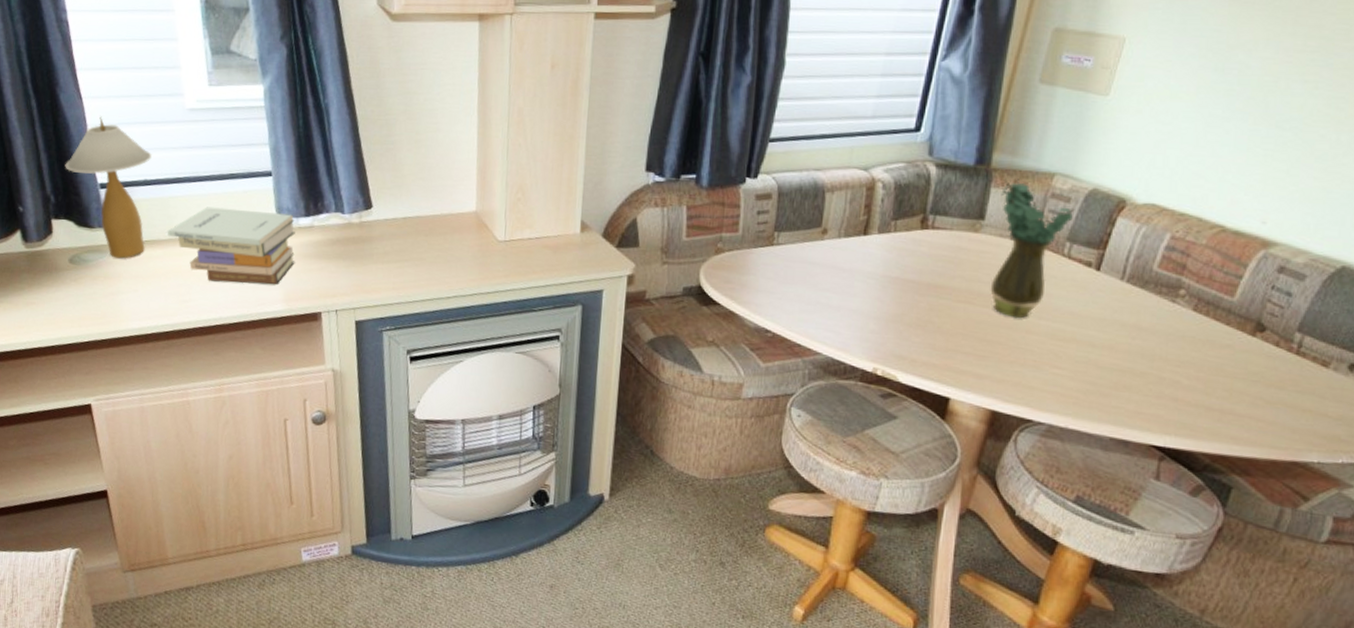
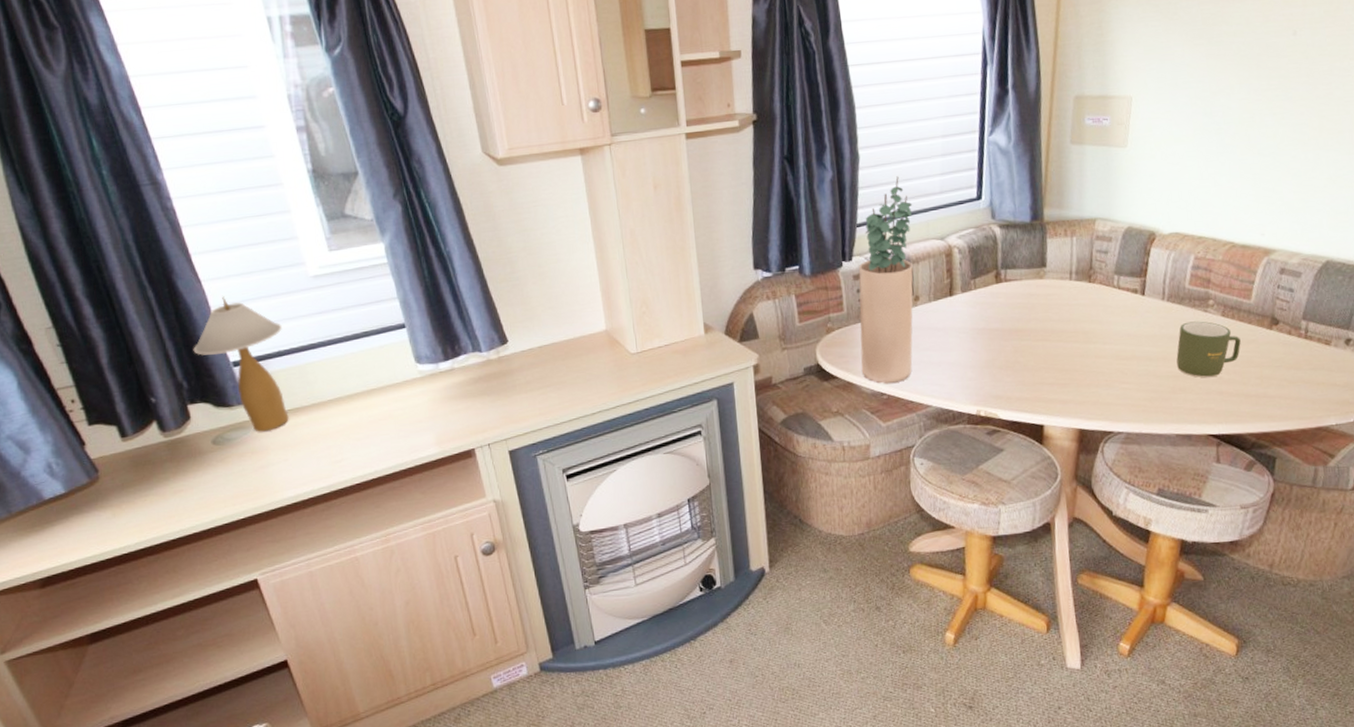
books: present [167,207,295,284] -> none [309,361,442,438]
vase: none [747,92,838,321] -> present [858,176,914,384]
vase: present [990,178,1075,319] -> none [1056,228,1117,347]
mug: none [1126,310,1212,380] -> present [1176,321,1241,378]

